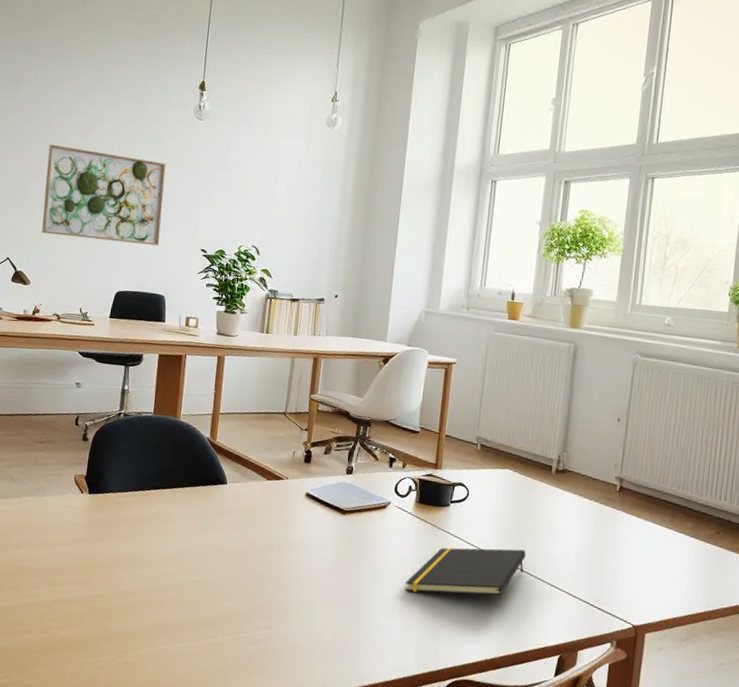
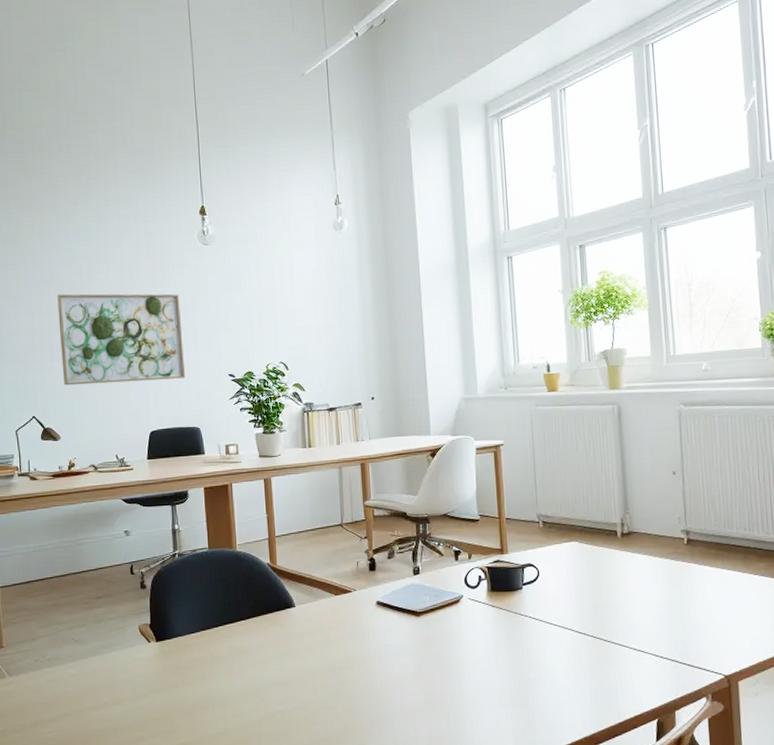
notepad: present [405,547,526,596] -> none [492,620,607,682]

